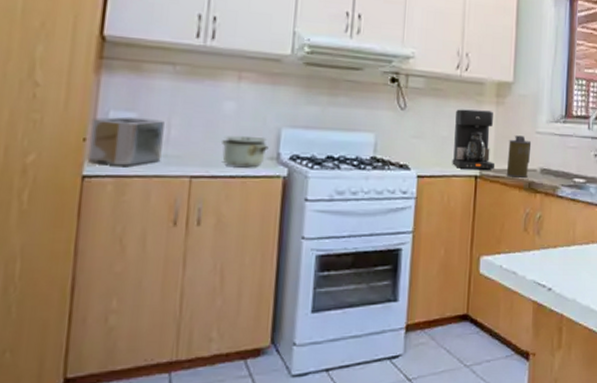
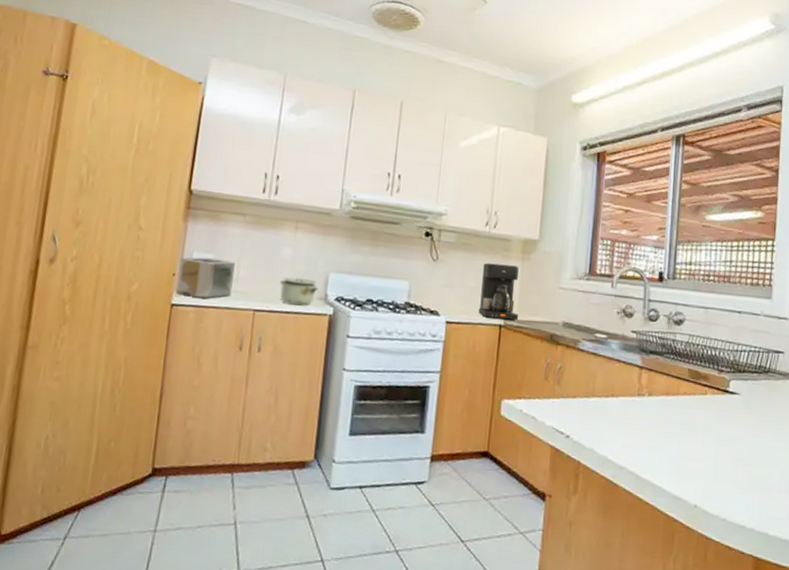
canister: present [506,135,532,178] -> none [529,289,555,330]

